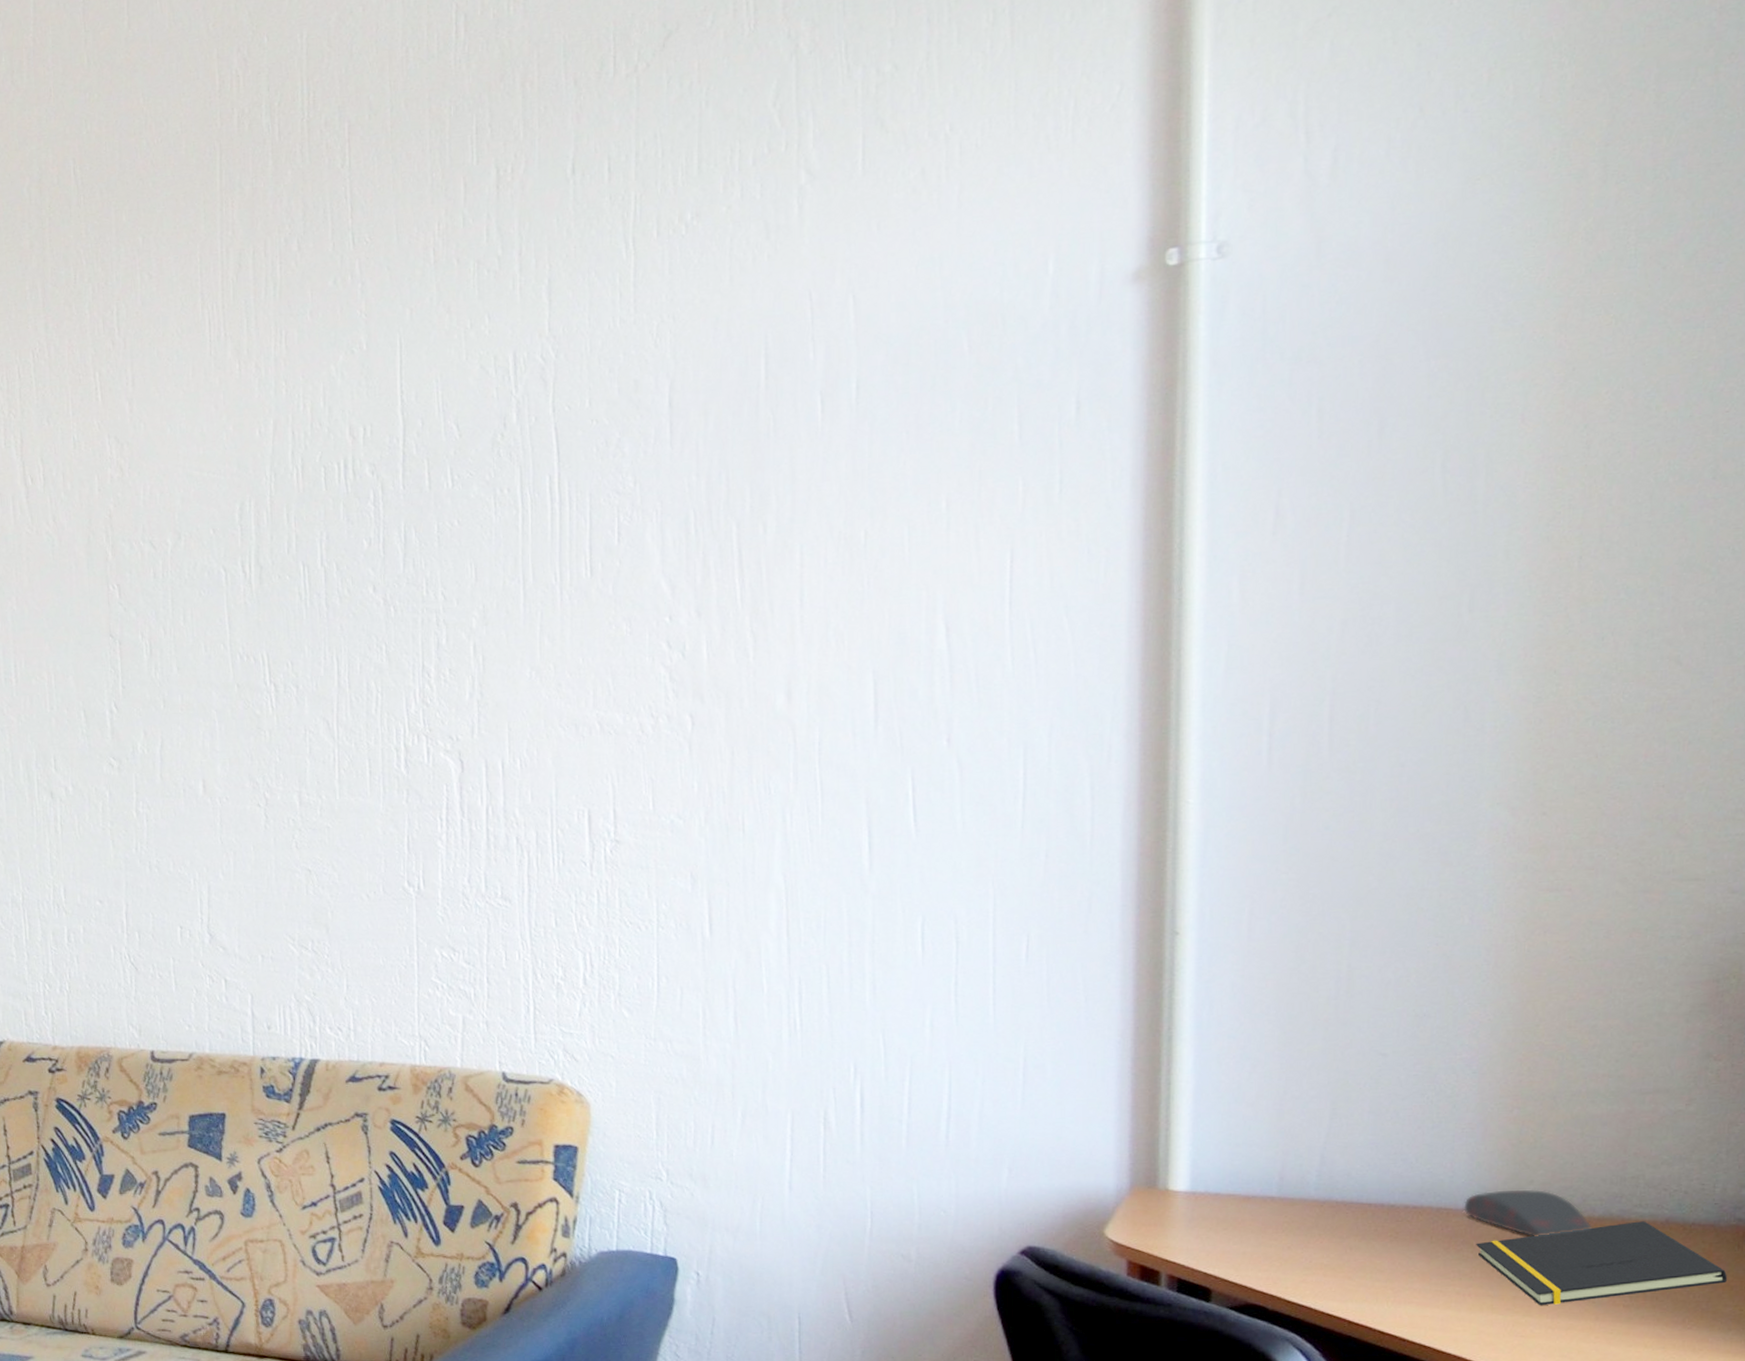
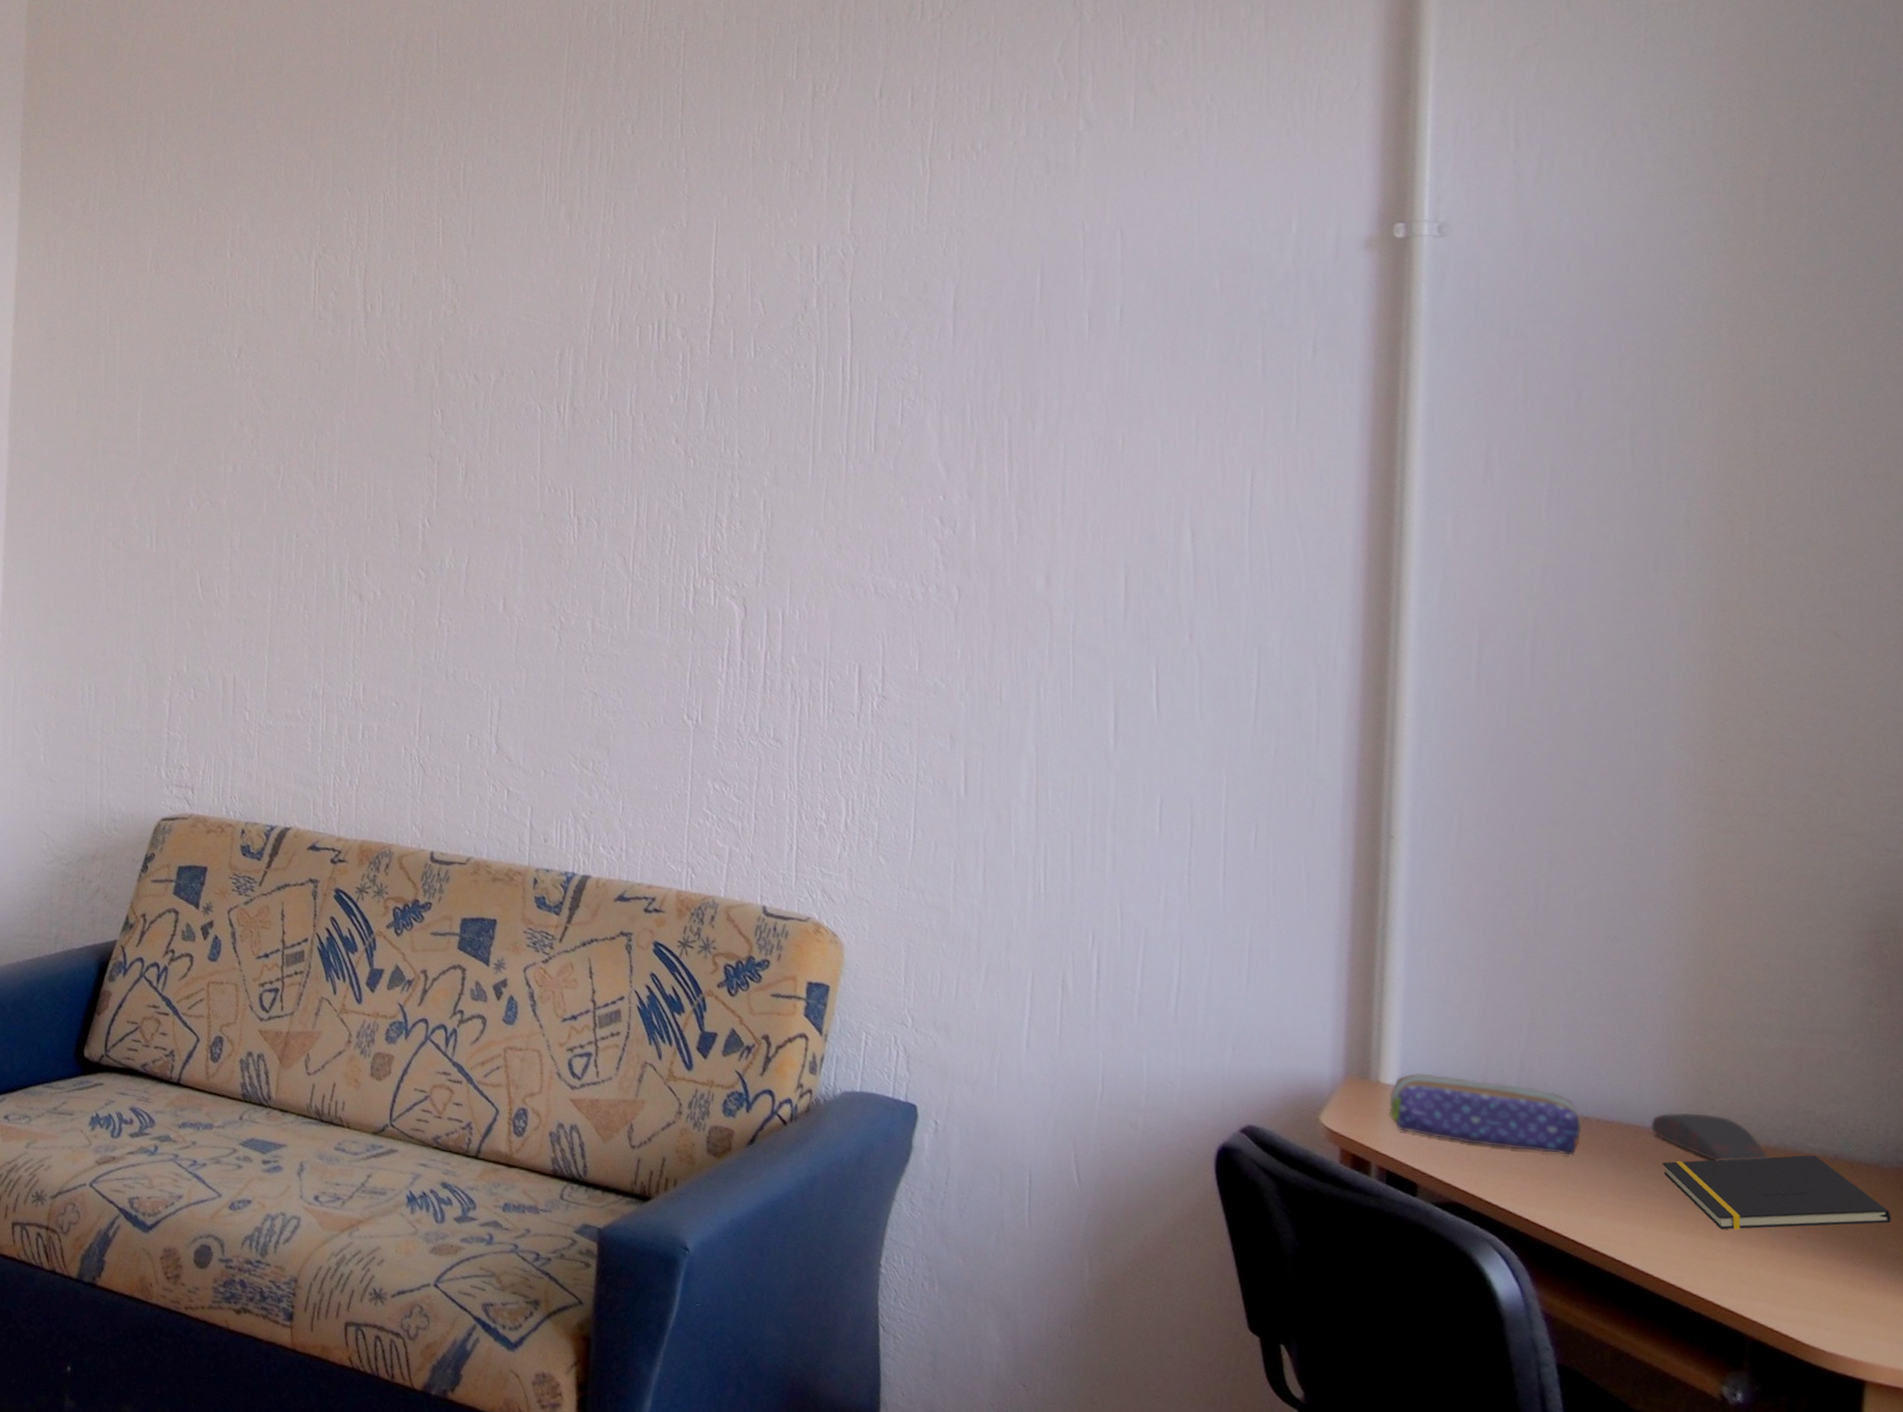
pencil case: none [1178,1176,1389,1246] -> present [1388,1073,1582,1156]

